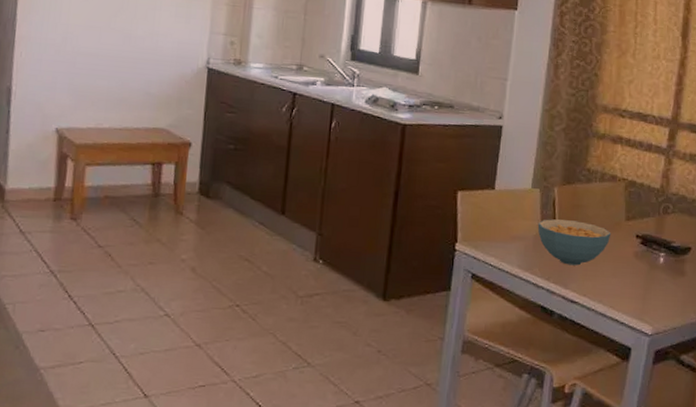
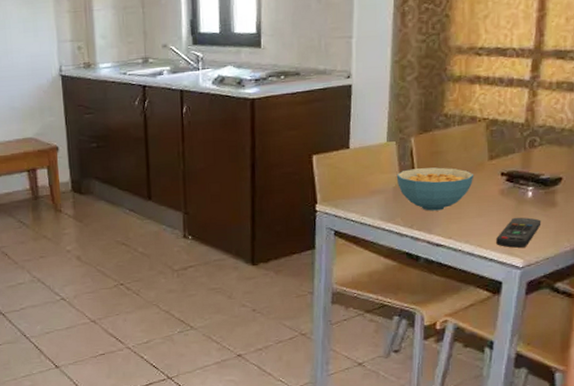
remote control: none [628,282,671,314] -> present [496,217,542,248]

